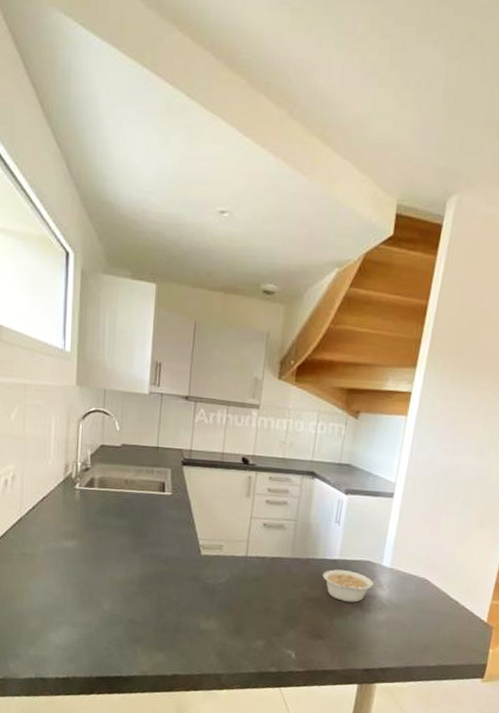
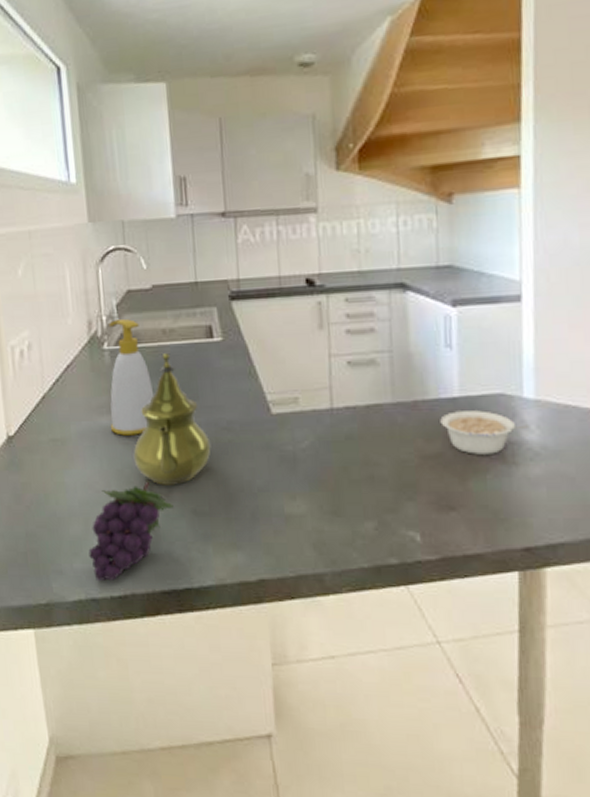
fruit: none [42,594,115,666] -> present [88,481,174,581]
soap bottle: none [72,467,112,558] -> present [109,319,155,436]
teapot: none [88,498,151,600] -> present [133,353,211,485]

